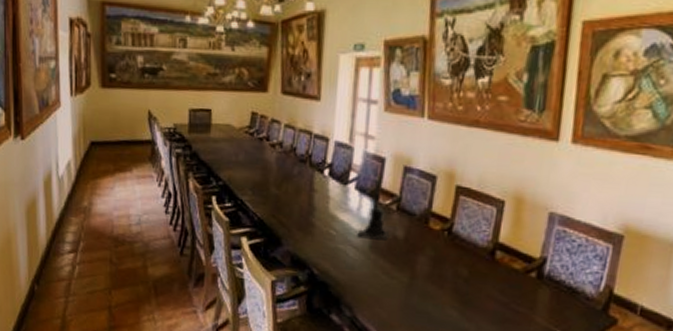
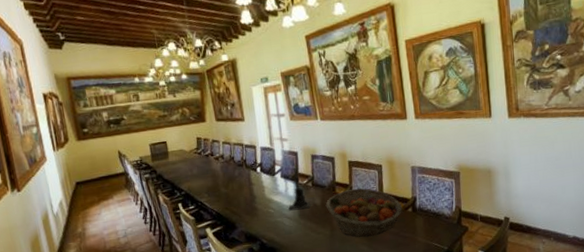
fruit basket: none [410,226,523,300] -> present [325,188,403,238]

